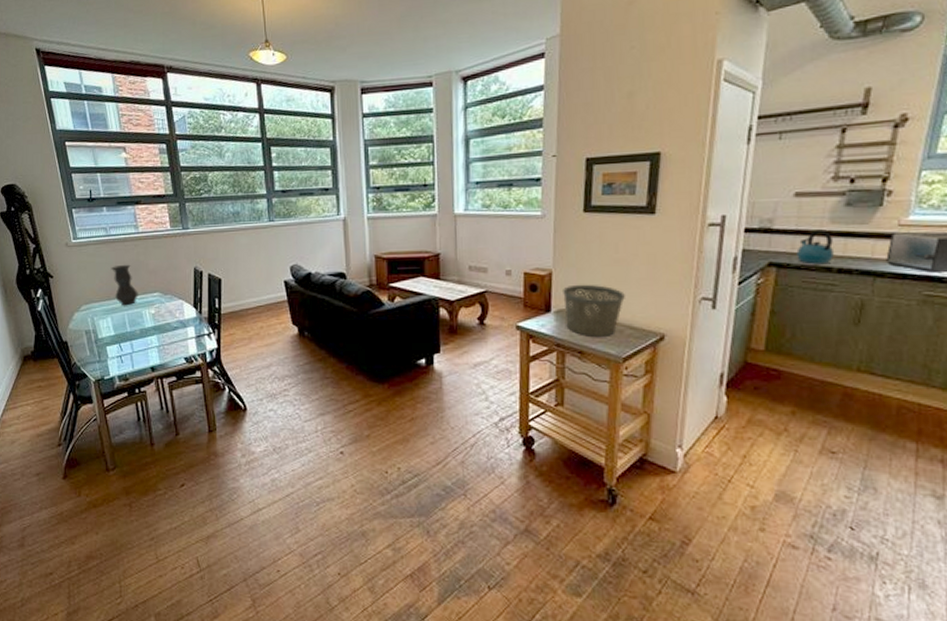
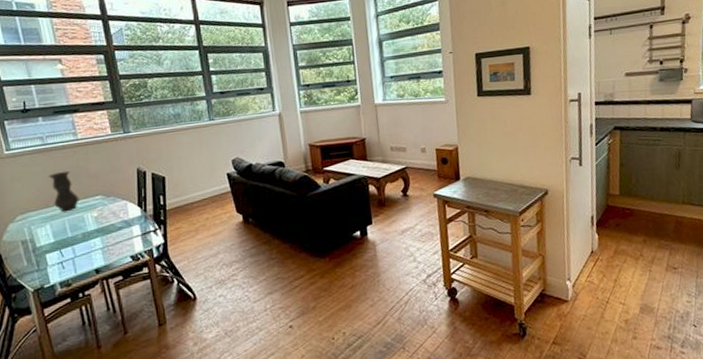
basket: present [563,284,625,338] -> none [468,154,516,198]
kettle: present [796,229,834,265] -> none [632,99,657,126]

